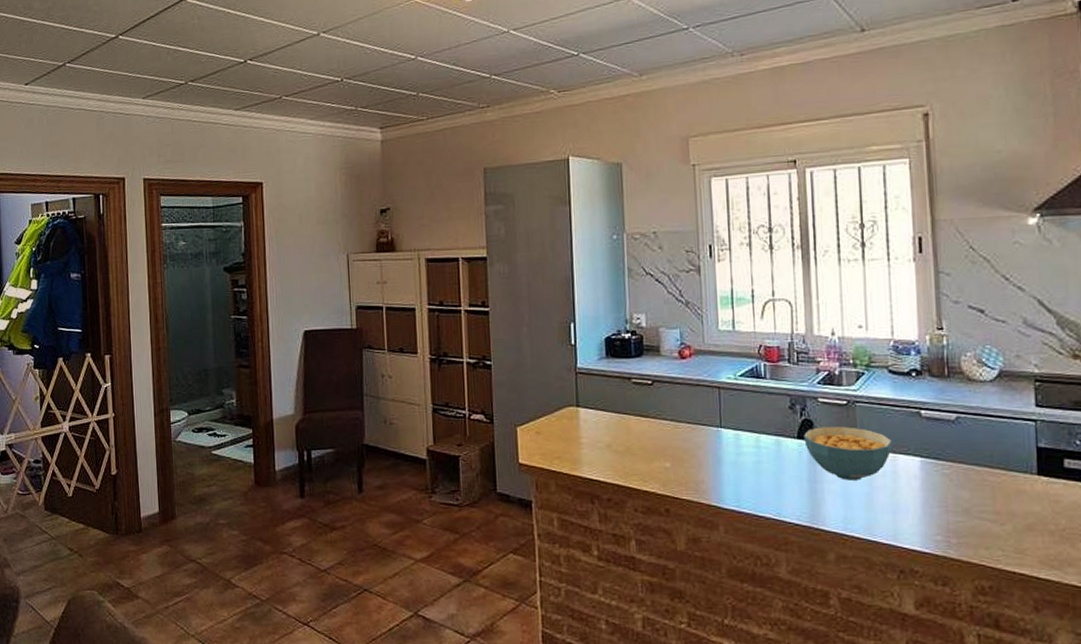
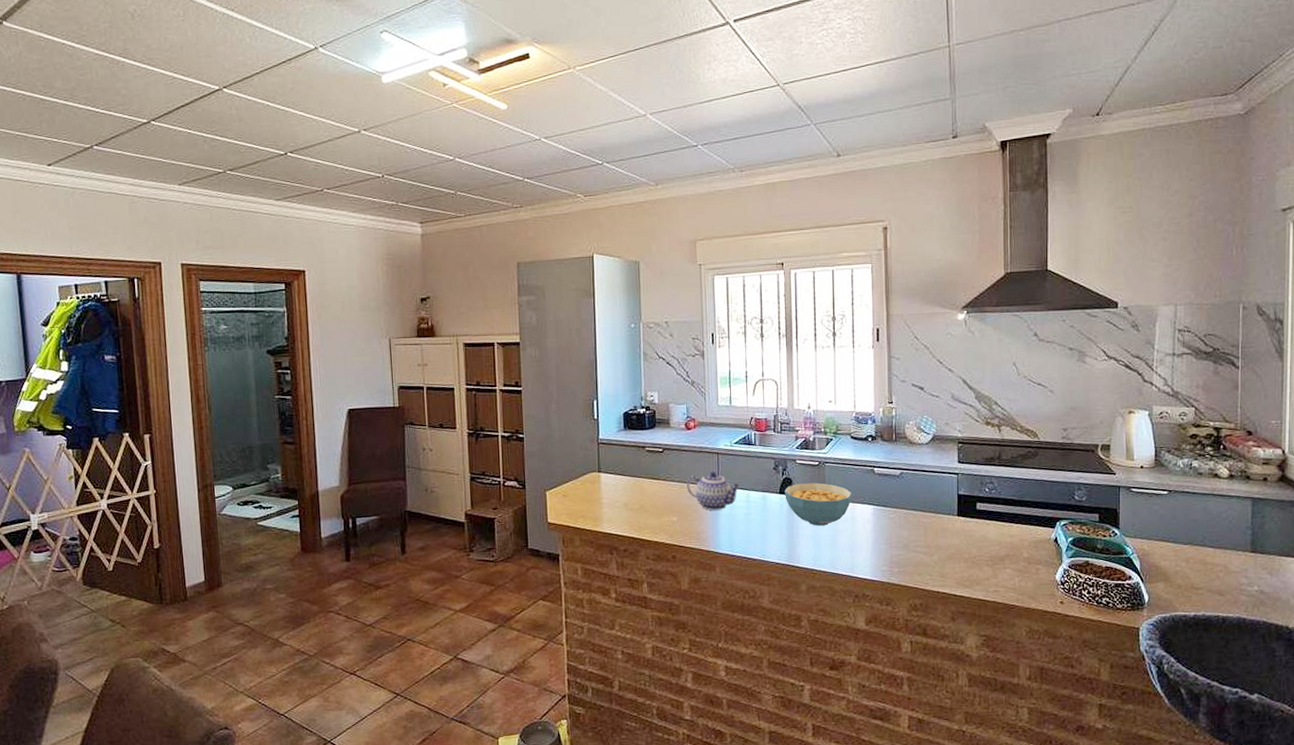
teapot: none [681,409,748,456] -> present [687,471,740,510]

